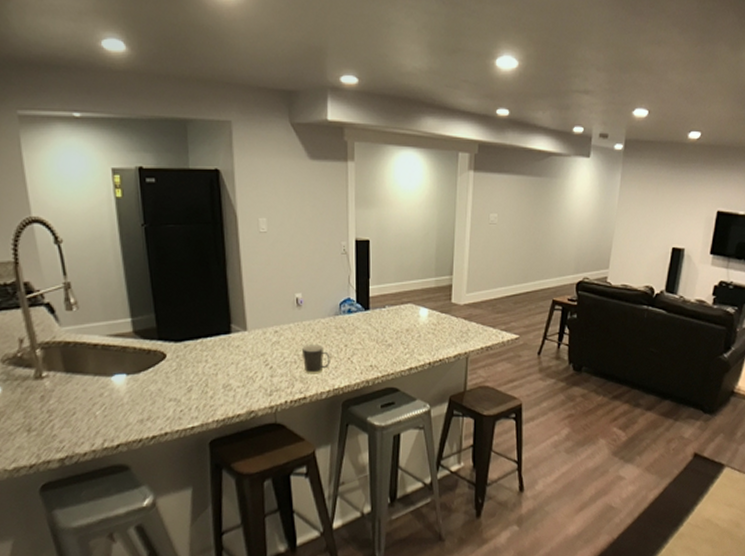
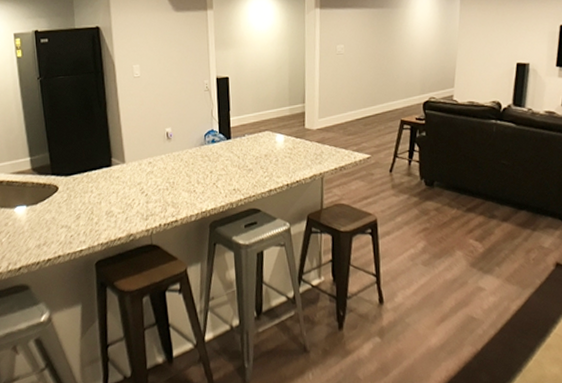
mug: present [301,344,331,374] -> none [172,172,198,200]

